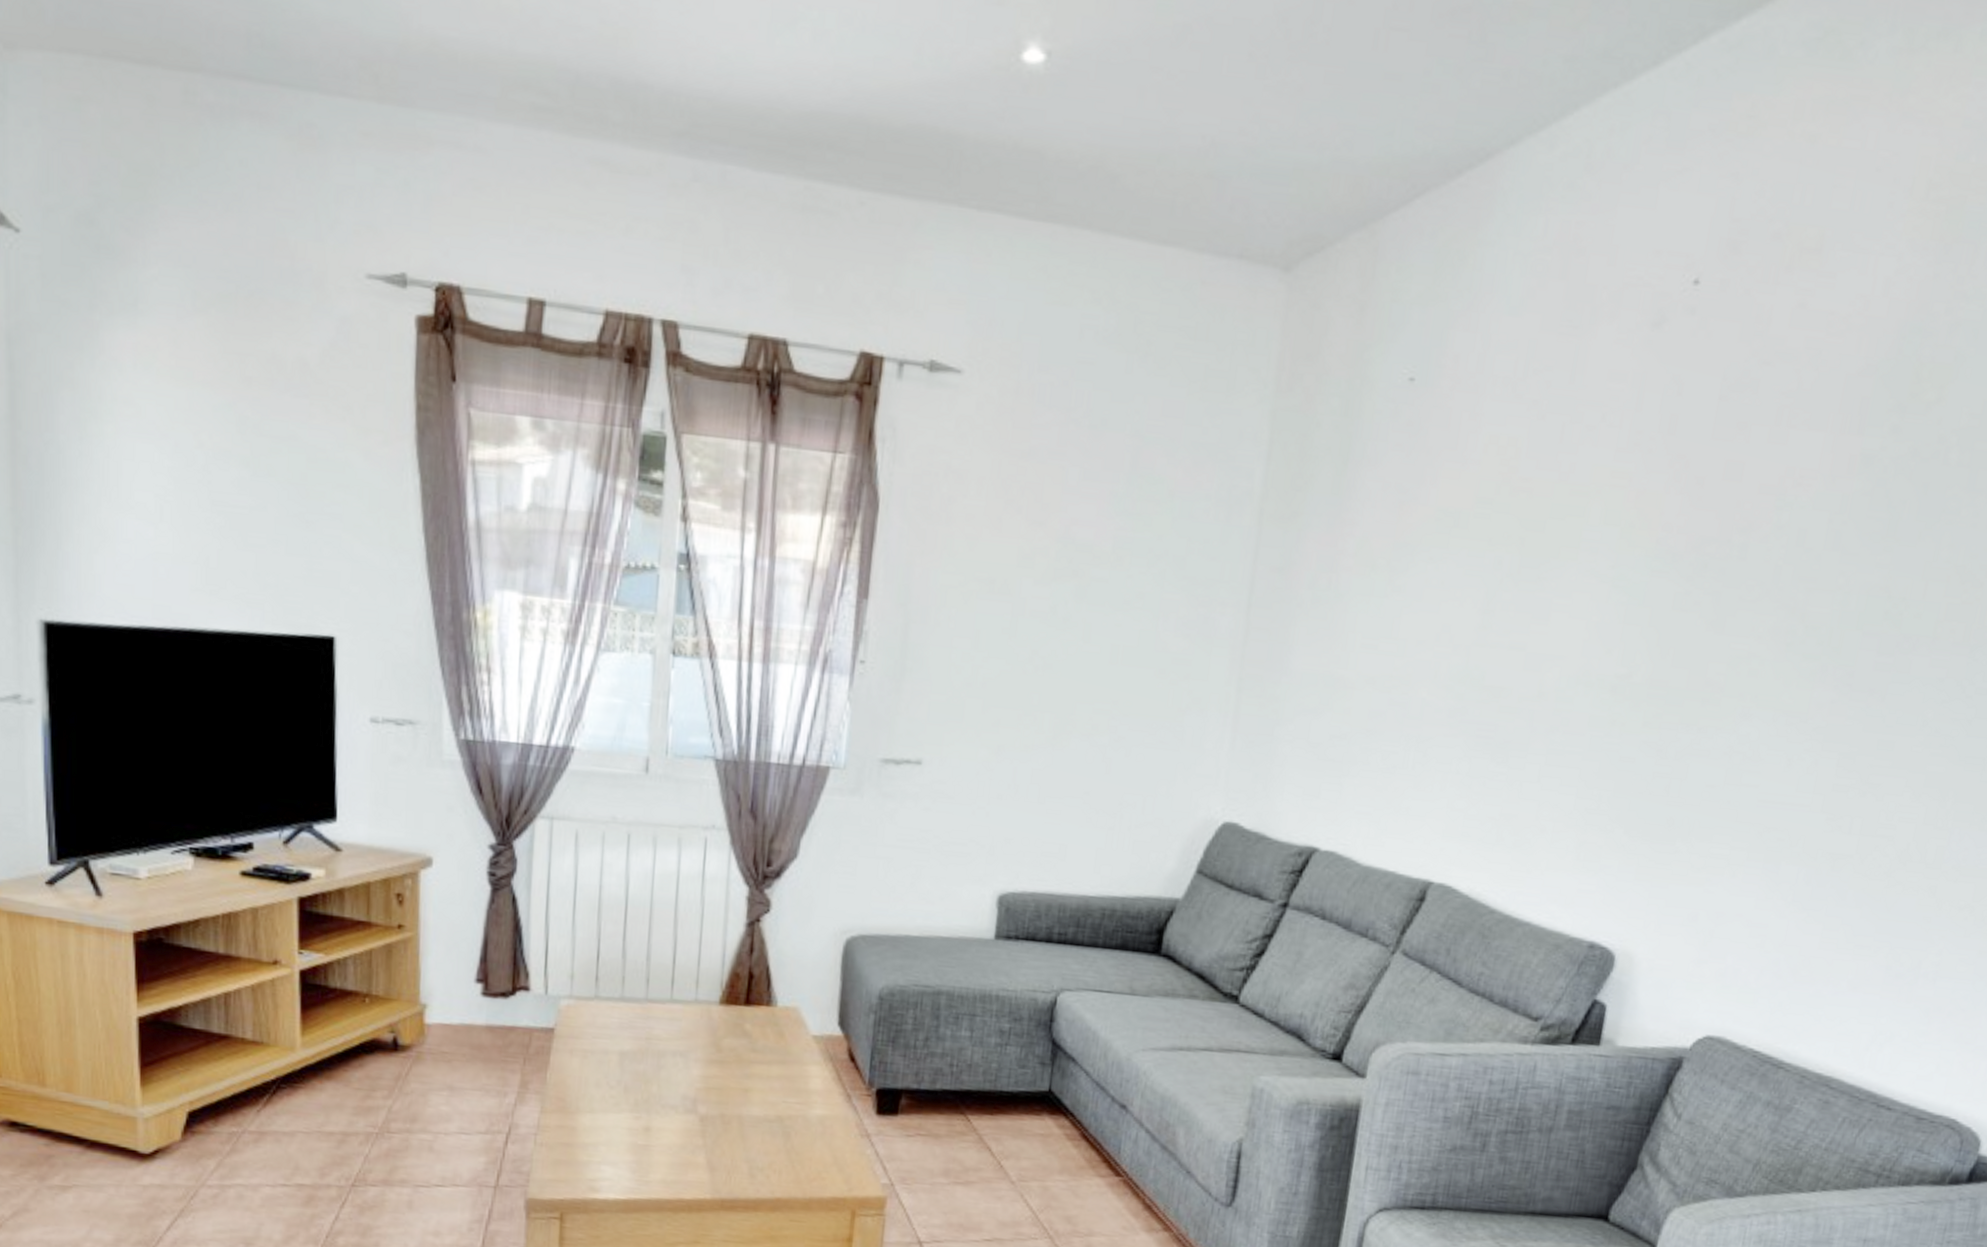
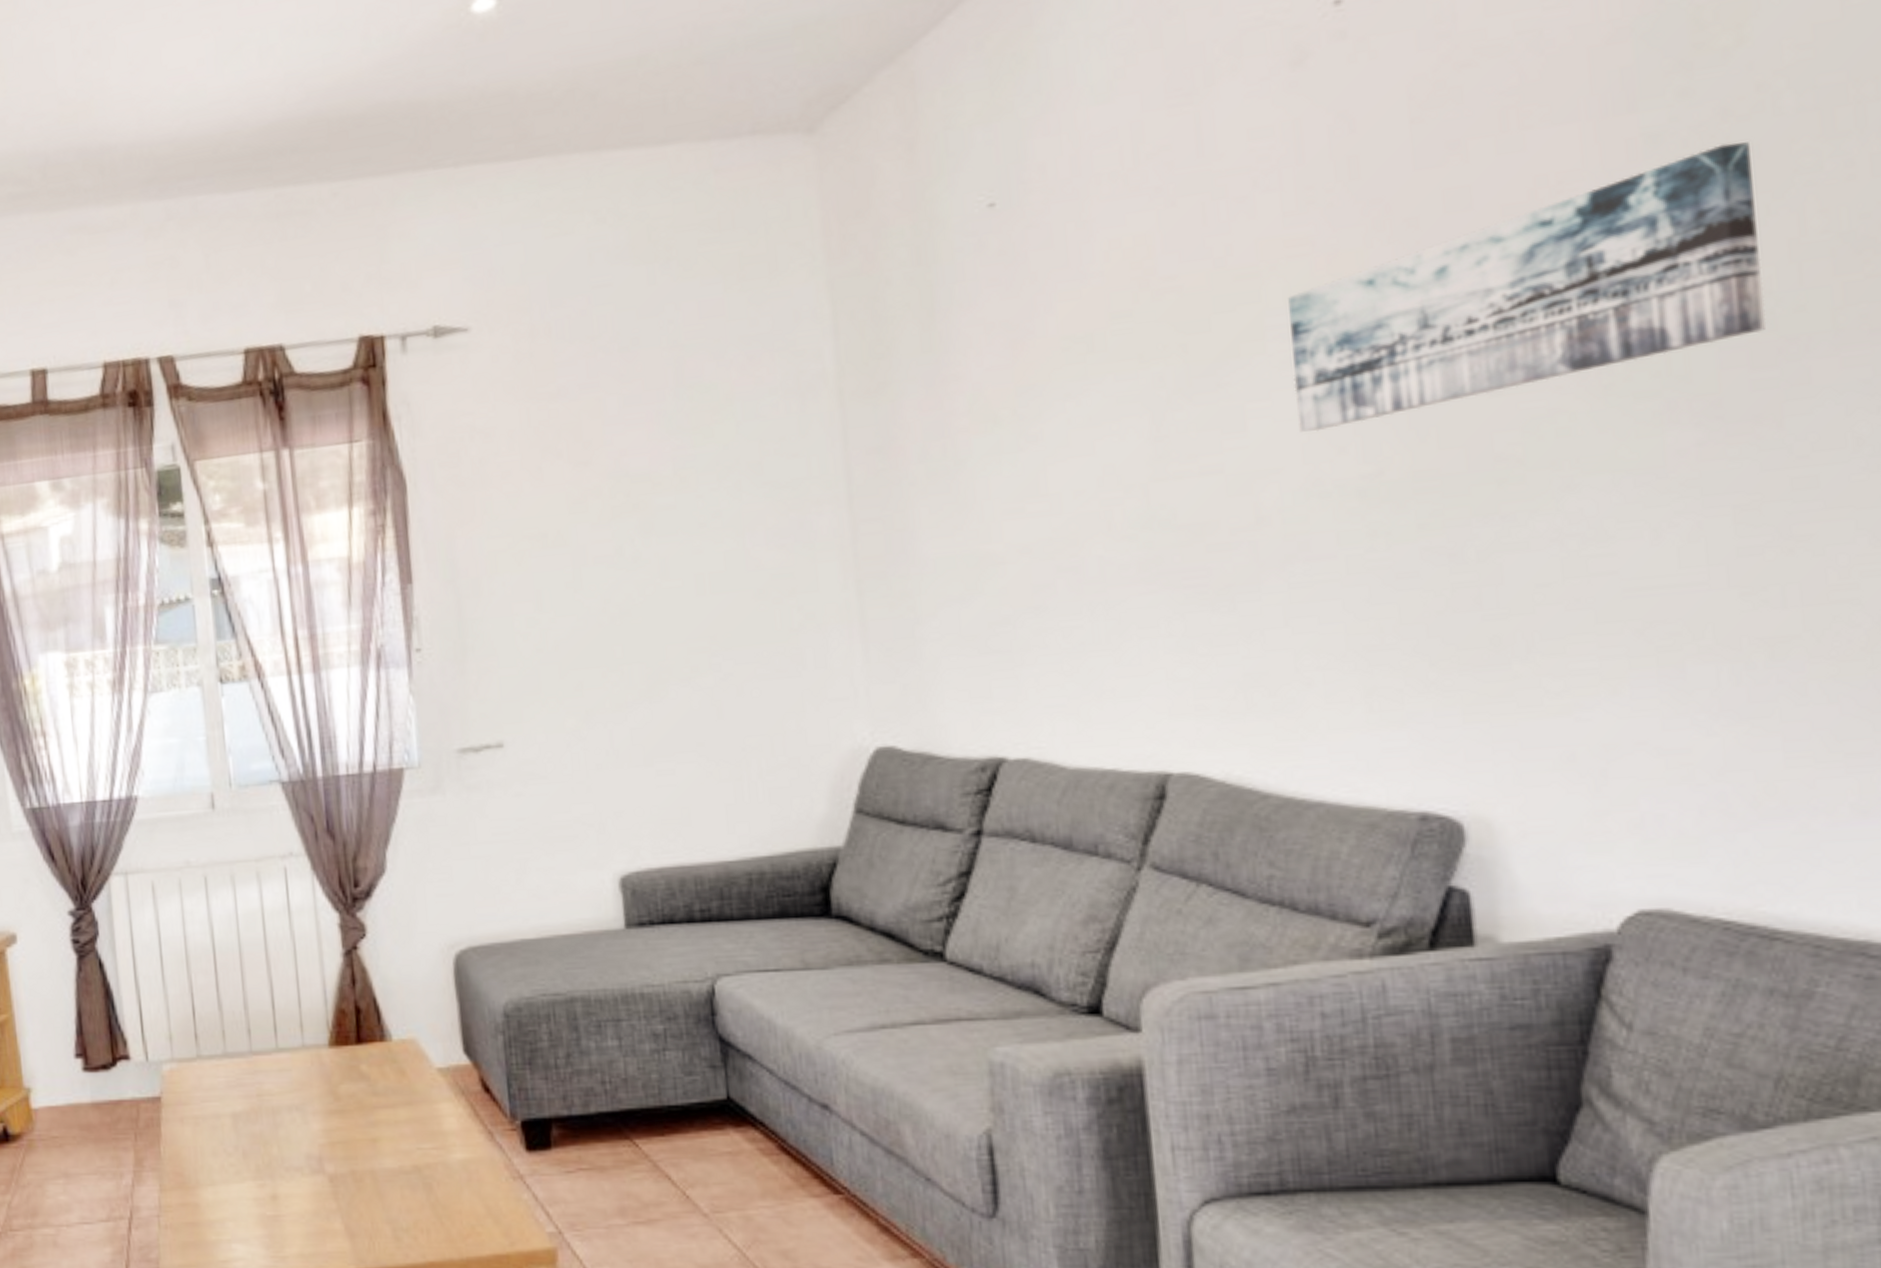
wall art: none [1584,477,1923,633] -> present [1288,142,1767,432]

